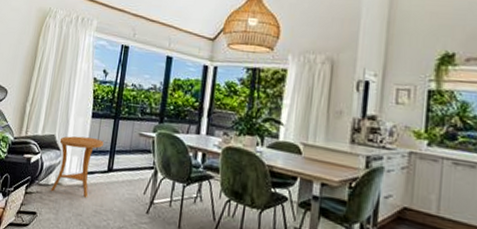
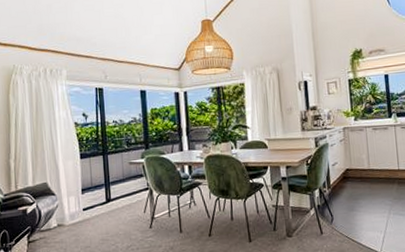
side table: present [51,136,104,198] -> none [53,176,97,233]

